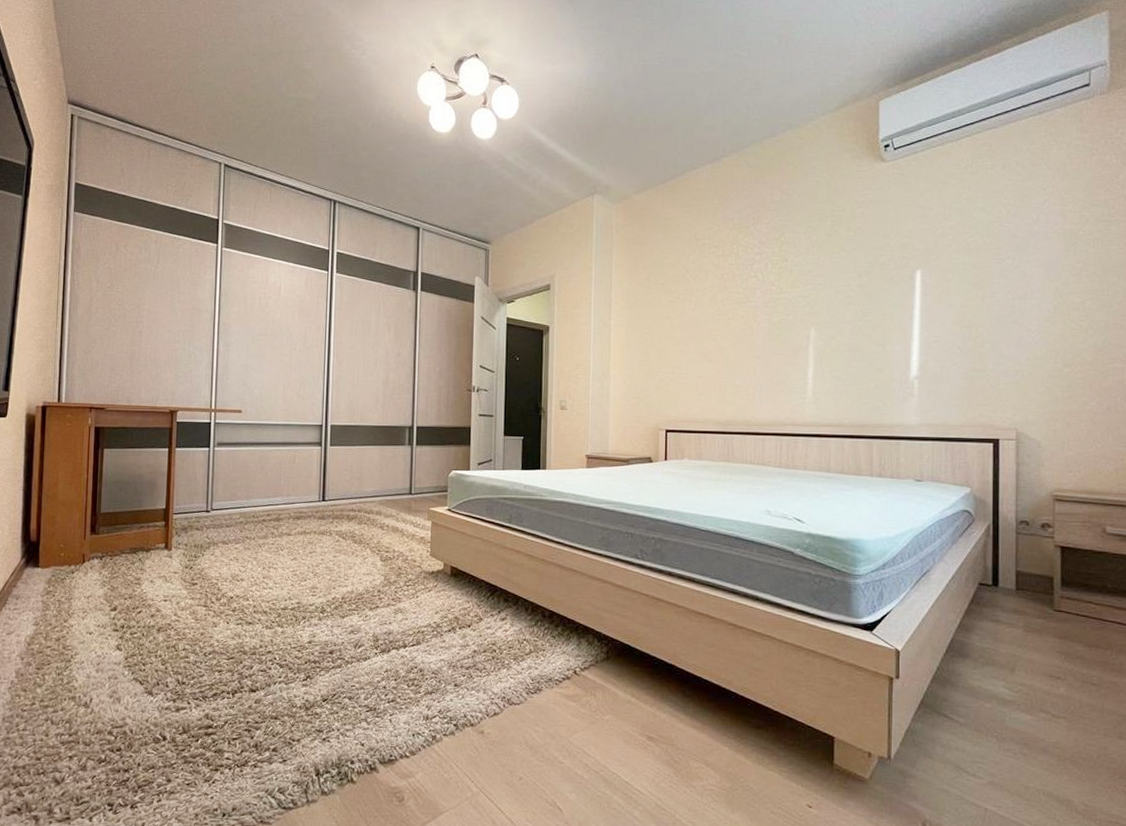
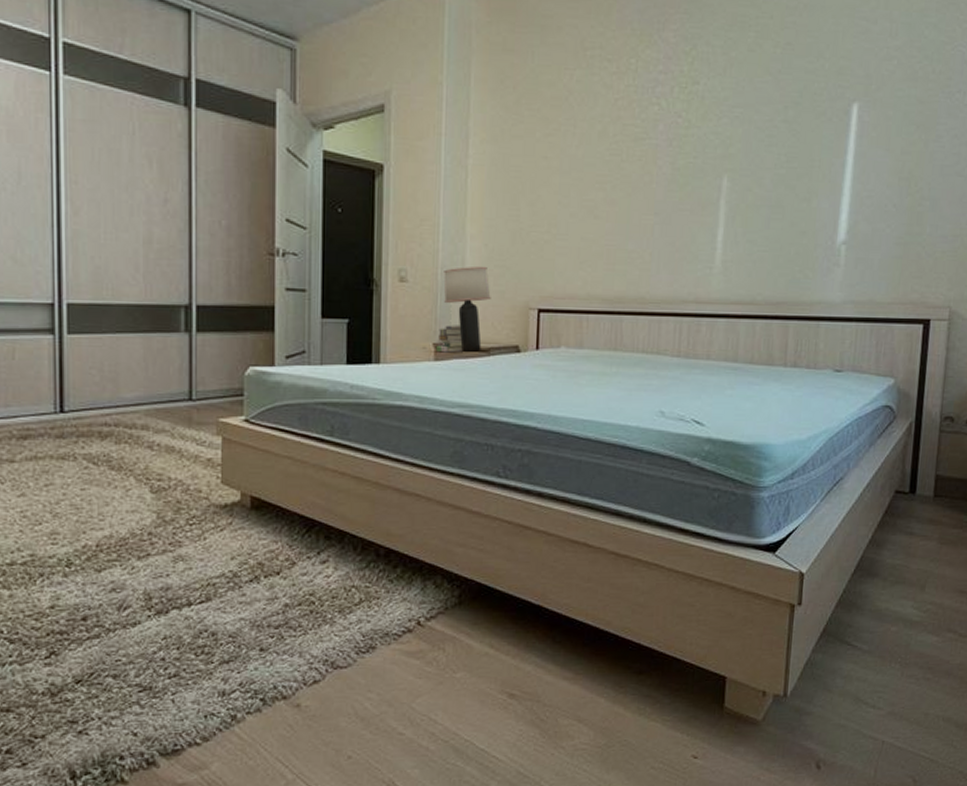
books: none [587,441,608,462] -> present [435,325,463,353]
table lamp: none [593,397,629,463] -> present [443,266,491,353]

